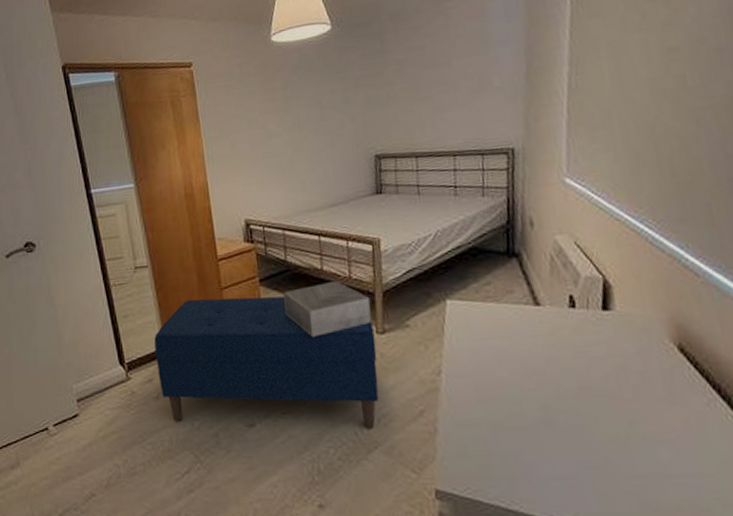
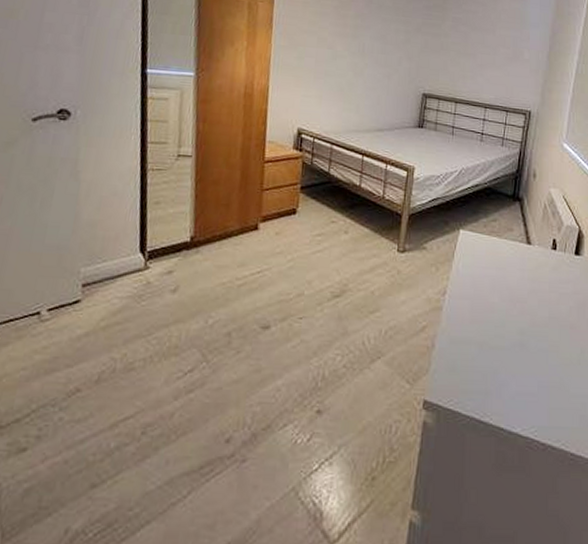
bench: present [154,296,379,429] -> none [179,196,396,340]
decorative box: present [283,280,372,337] -> none [319,198,398,248]

